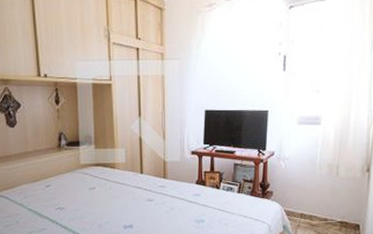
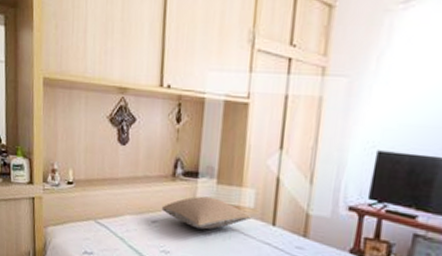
pillow: none [52,159,125,186] -> present [161,196,252,230]

